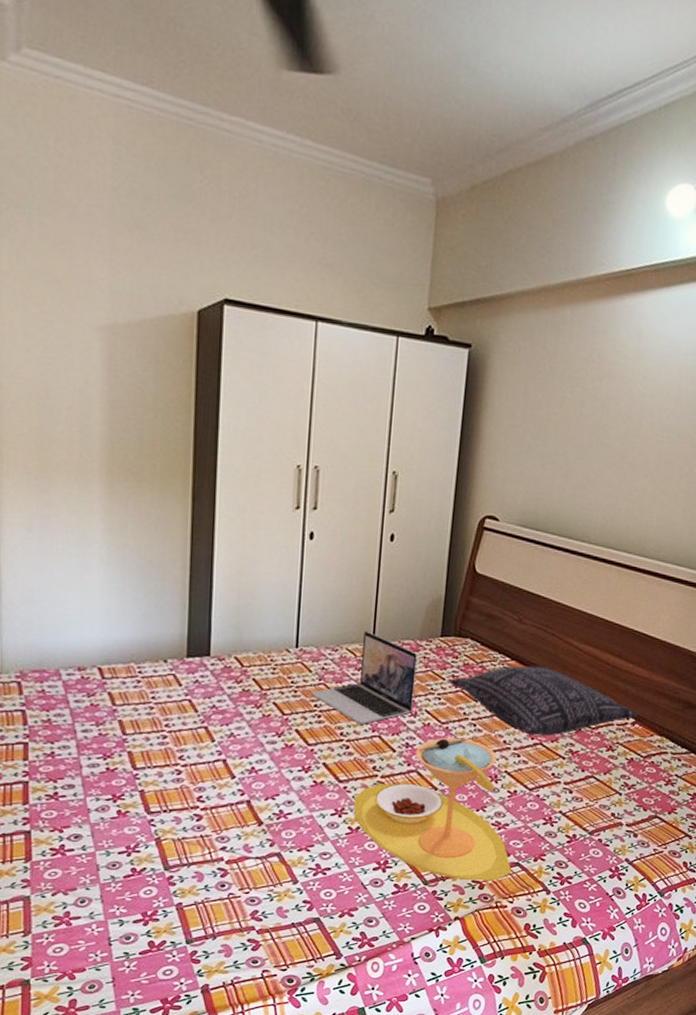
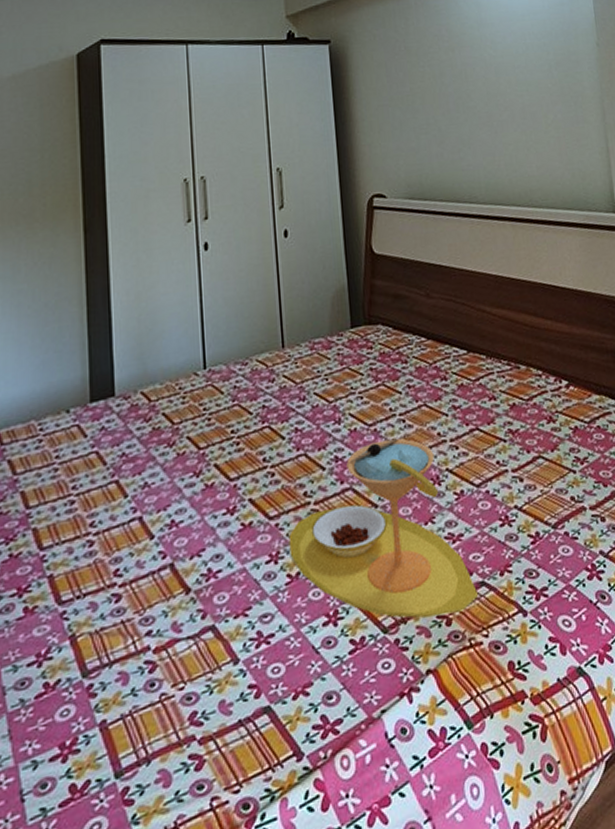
laptop: present [311,630,417,724] -> none [226,336,335,444]
pillow: present [449,666,637,736] -> none [368,340,569,421]

